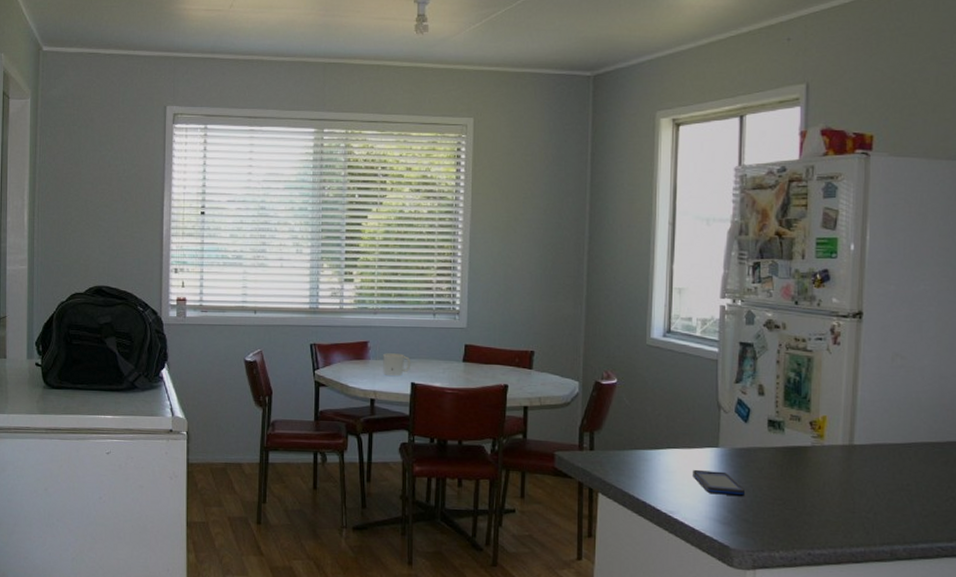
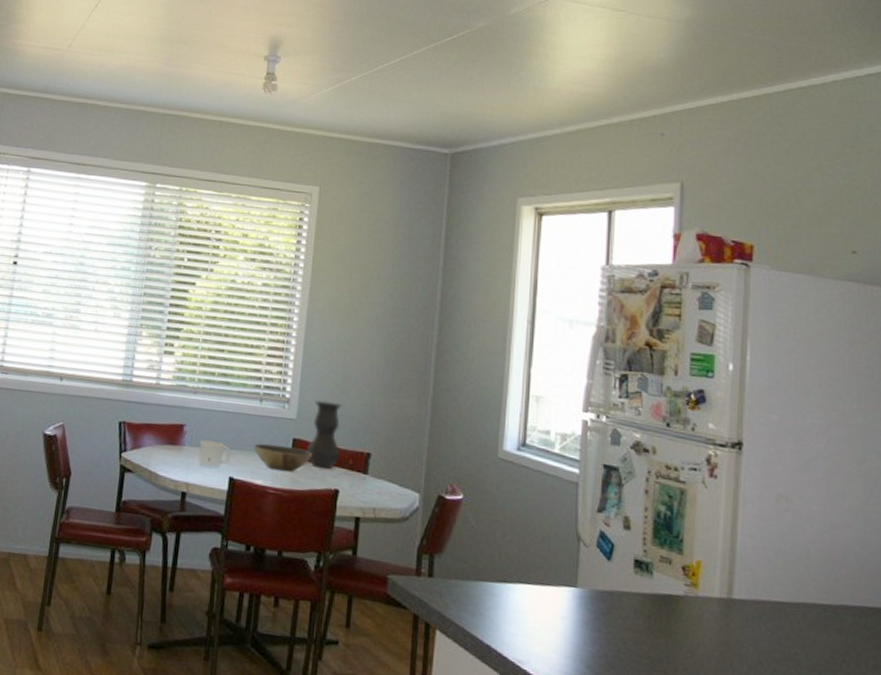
bowl: none [430,351,483,374] -> present [253,443,313,472]
vase: none [478,309,507,369] -> present [307,400,343,470]
mobile phone: present [693,469,744,497] -> none [546,611,606,651]

